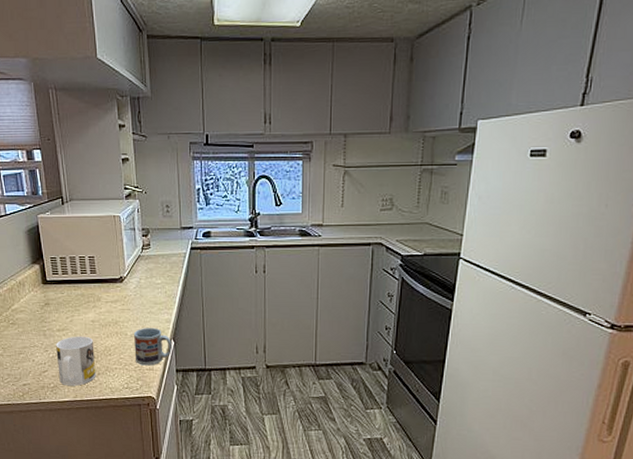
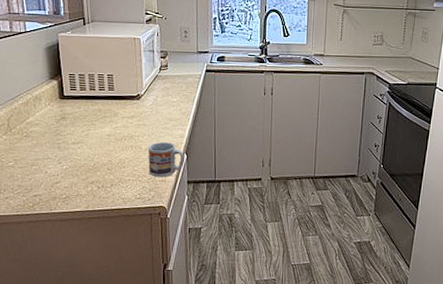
mug: present [56,336,96,386] -> none [70,149,109,196]

